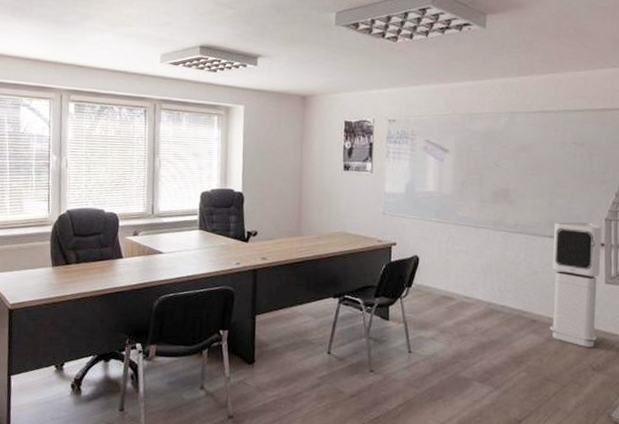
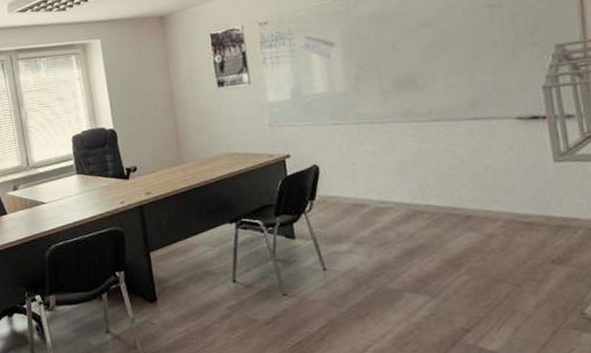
air purifier: present [549,222,602,347] -> none [477,95,552,238]

